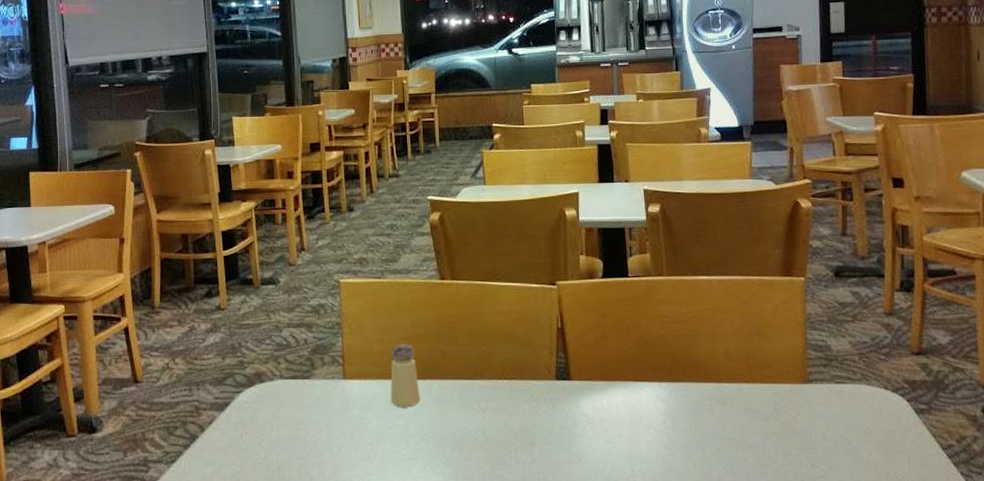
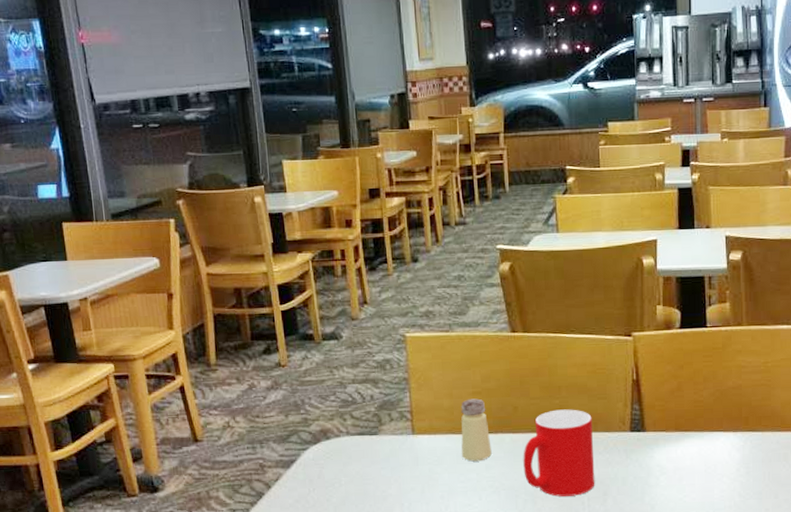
cup: none [450,356,522,445] -> present [523,409,595,497]

